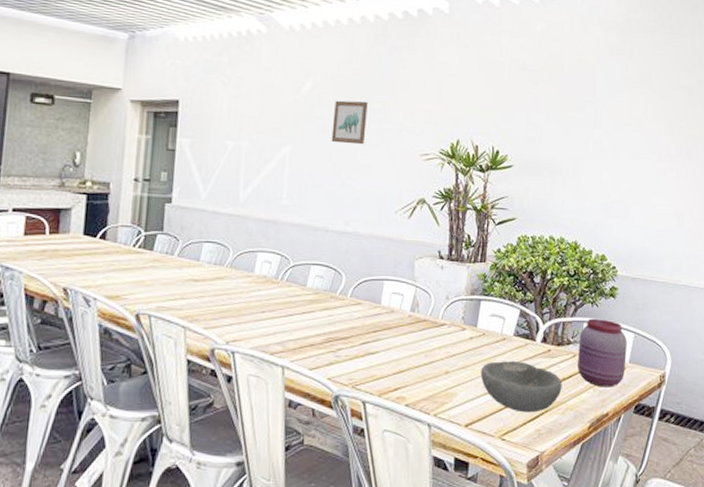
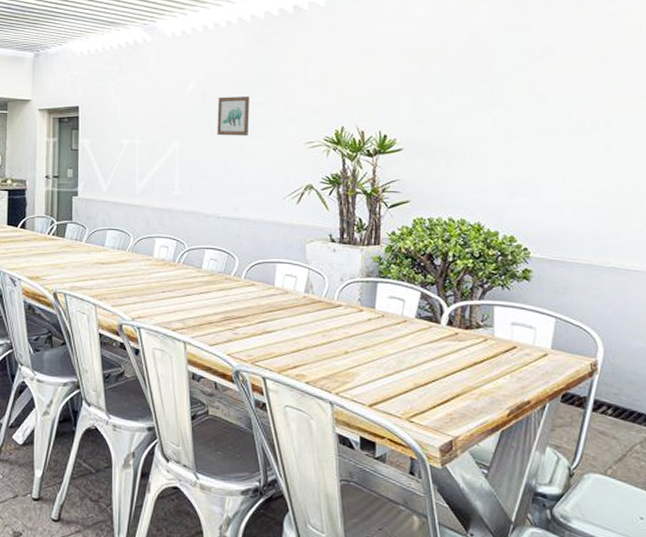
bowl: present [480,361,562,413] -> none [382,343,474,396]
jar: present [578,318,627,387] -> none [490,302,548,374]

